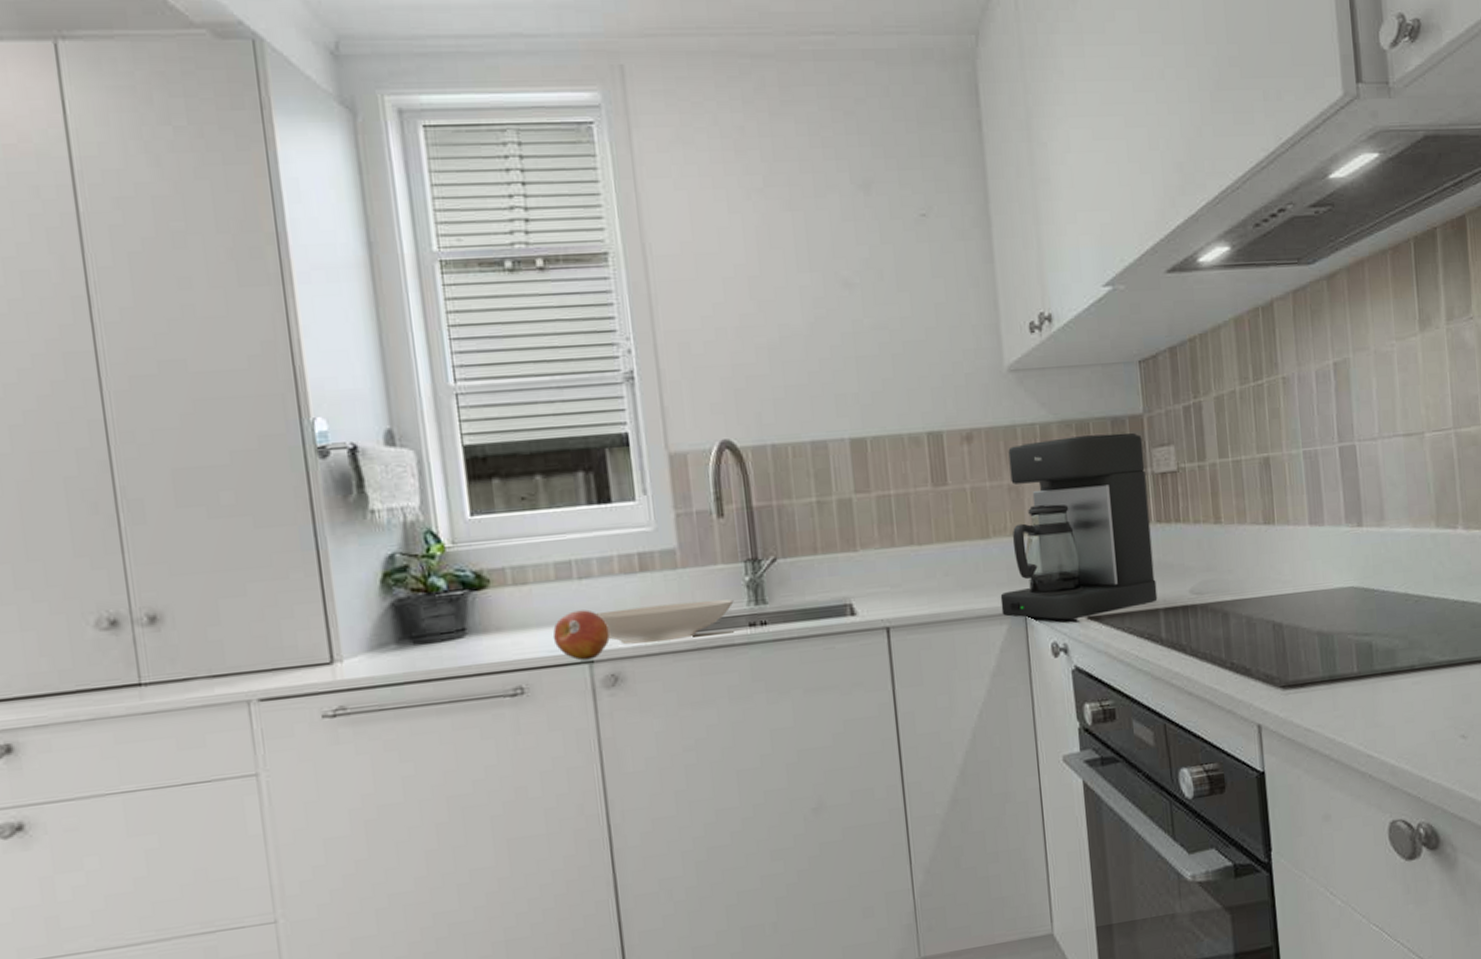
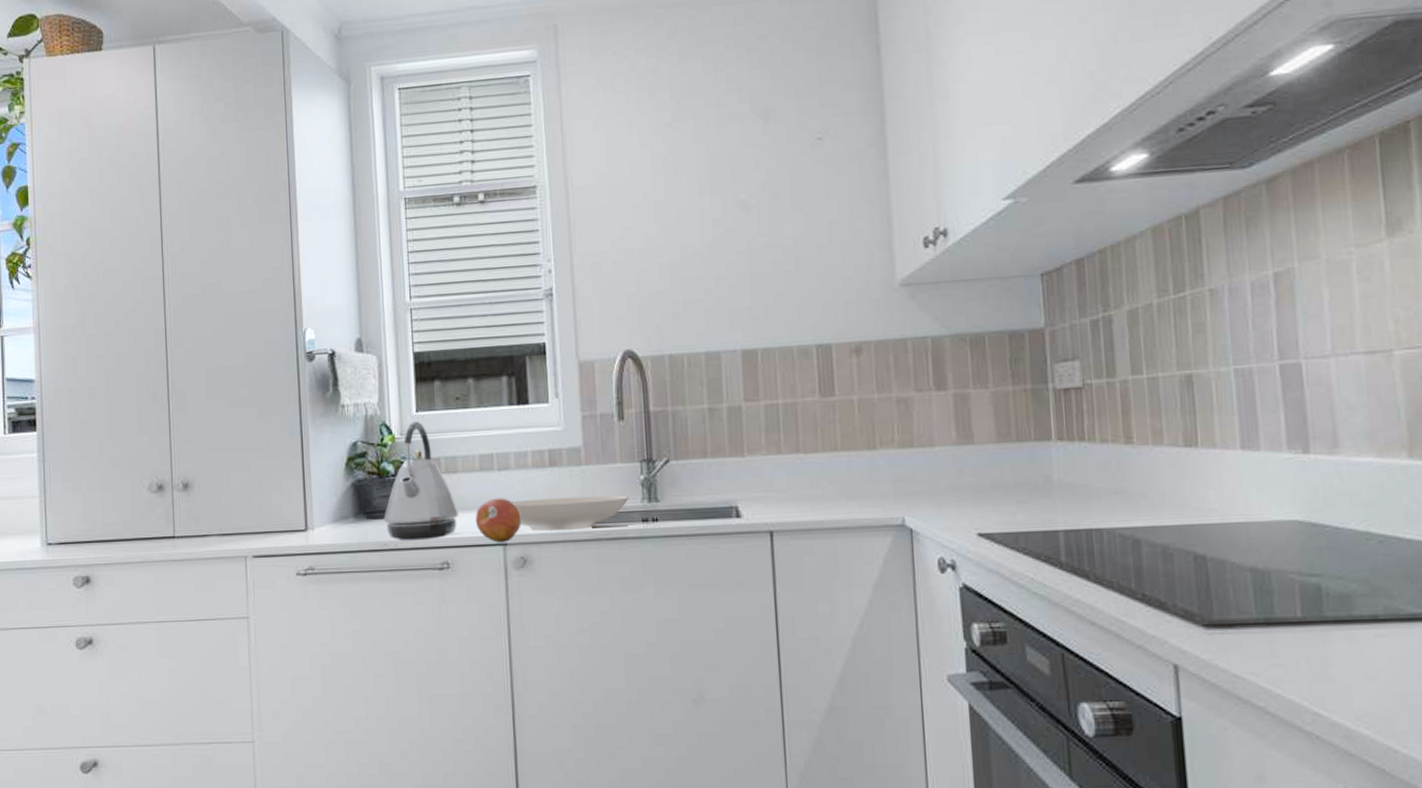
kettle: none [436,526,533,668] -> present [384,421,460,542]
coffee maker: present [1000,433,1158,620] -> none [885,347,1057,536]

